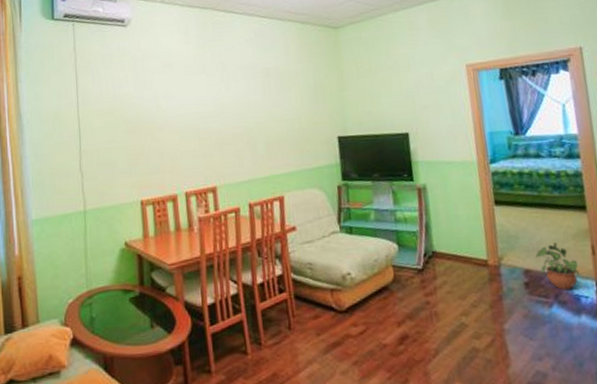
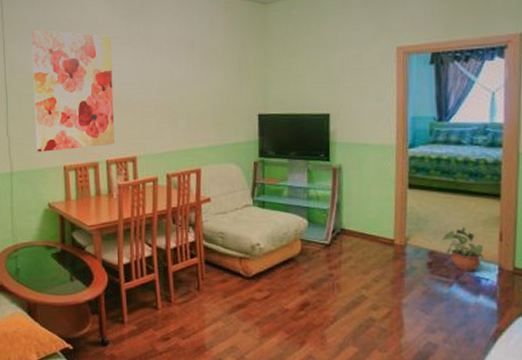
wall art: none [104,62,193,187] -> present [31,30,115,152]

